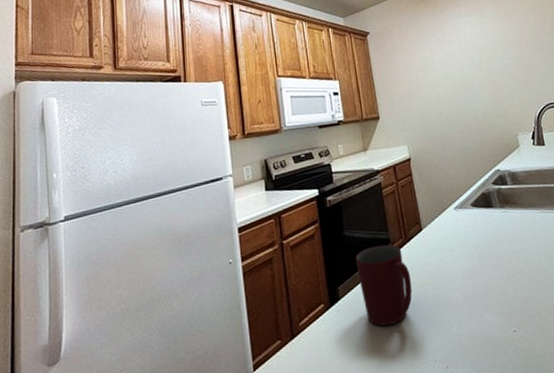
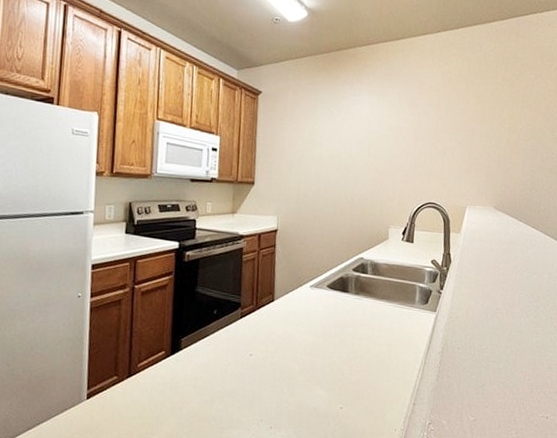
mug: present [355,244,412,326] -> none [203,307,254,382]

